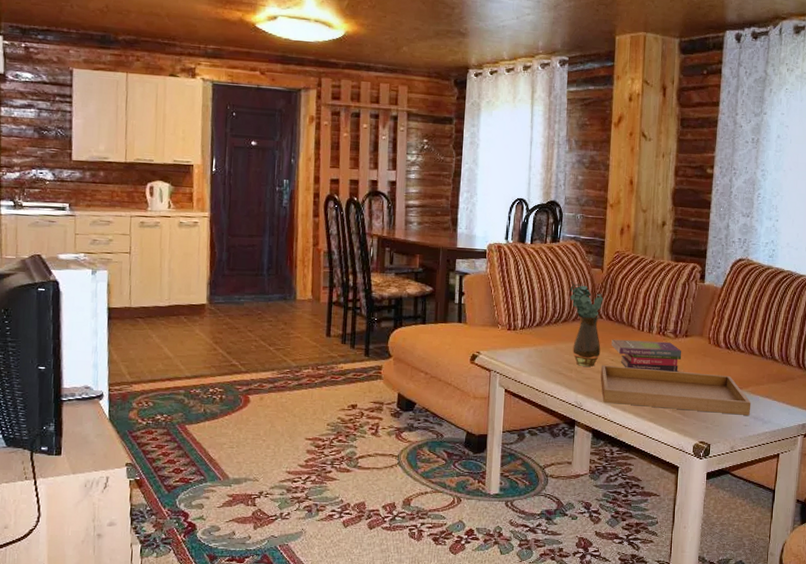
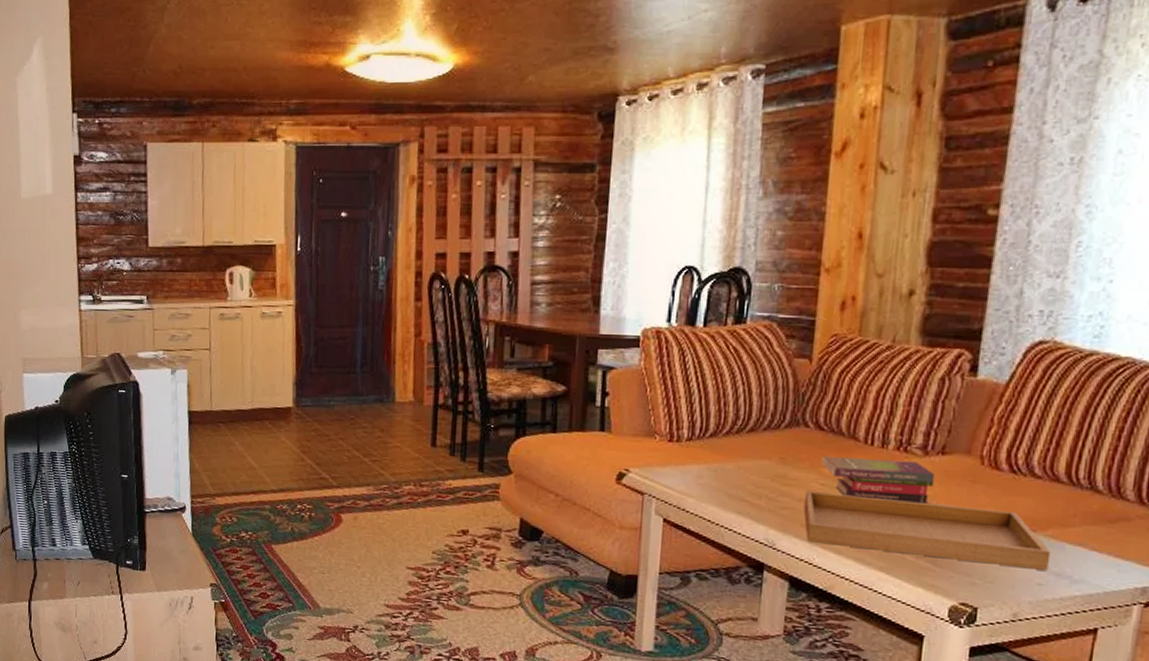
vase: present [570,281,604,367] -> none [760,376,812,493]

